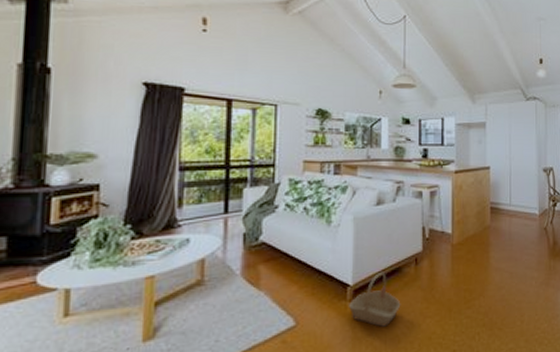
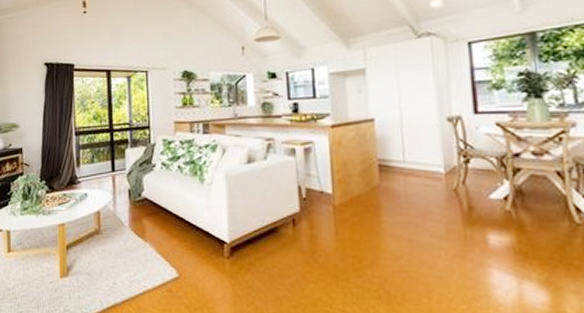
basket: present [349,271,401,327] -> none [227,230,281,287]

